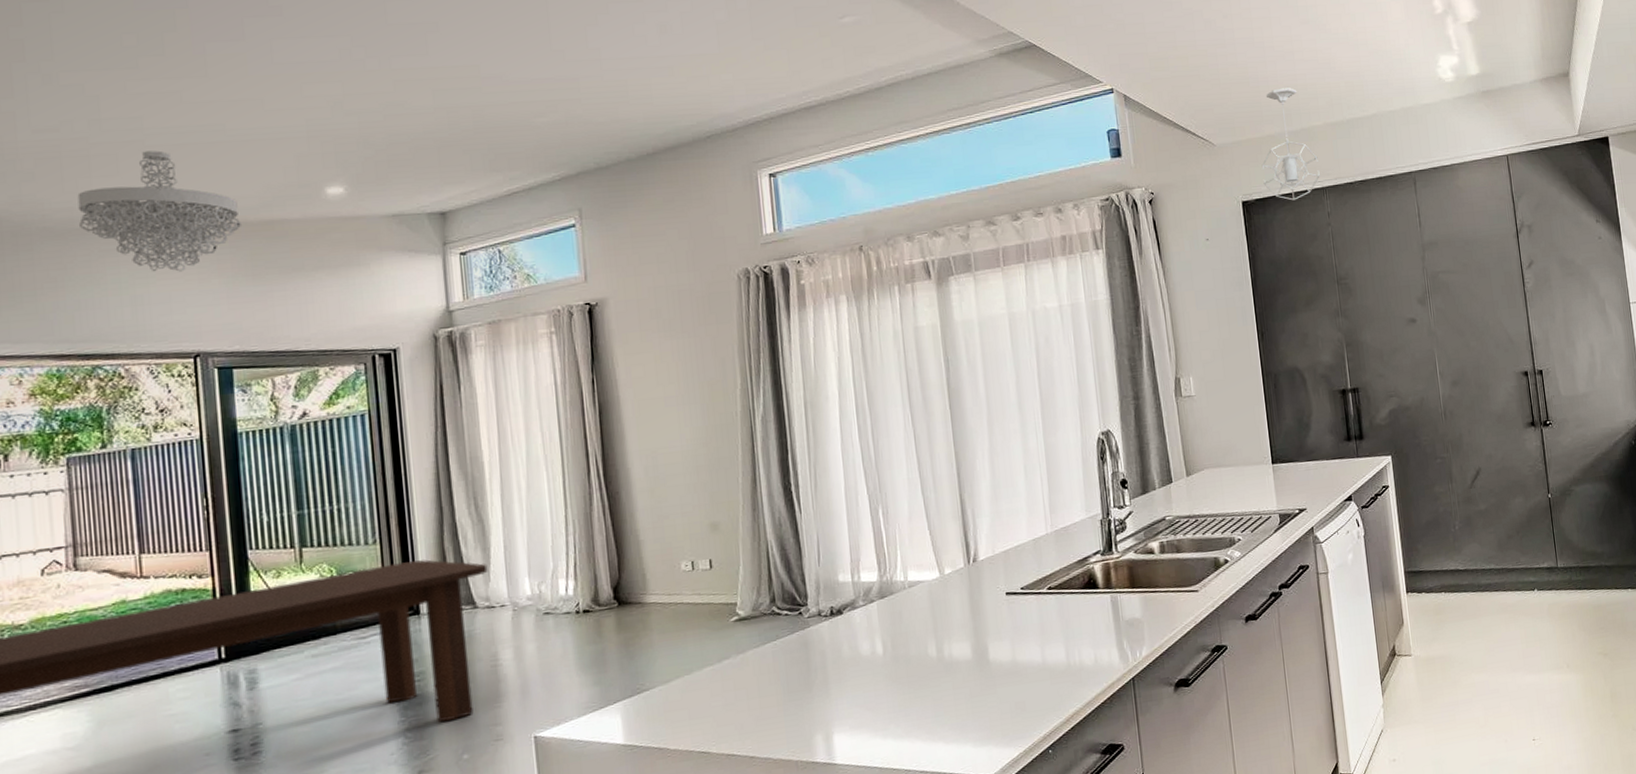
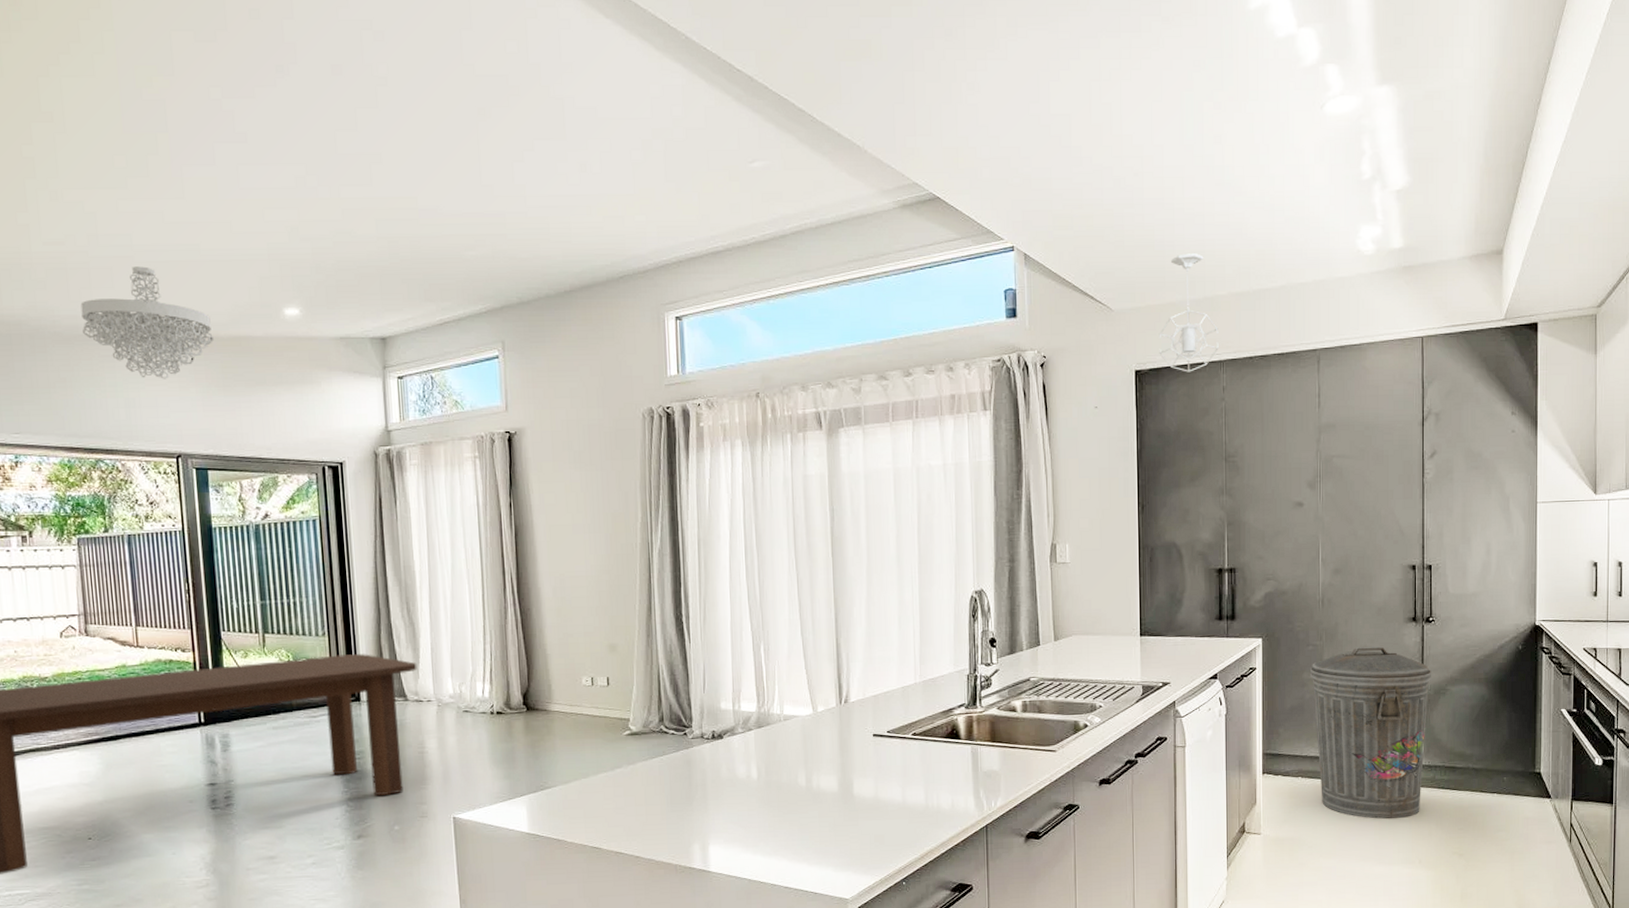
trash can: none [1441,453,1562,628] -> present [1311,646,1431,820]

